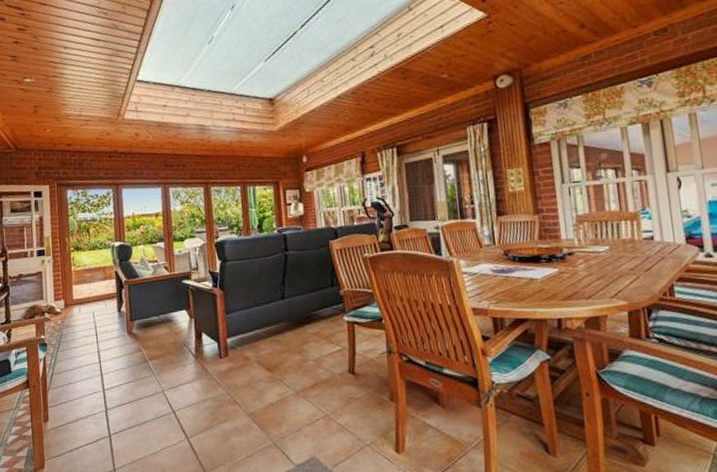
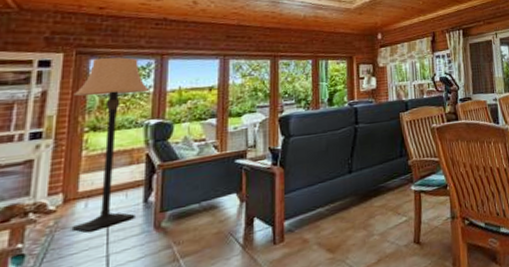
lamp: none [59,187,114,333] -> present [71,57,150,233]

